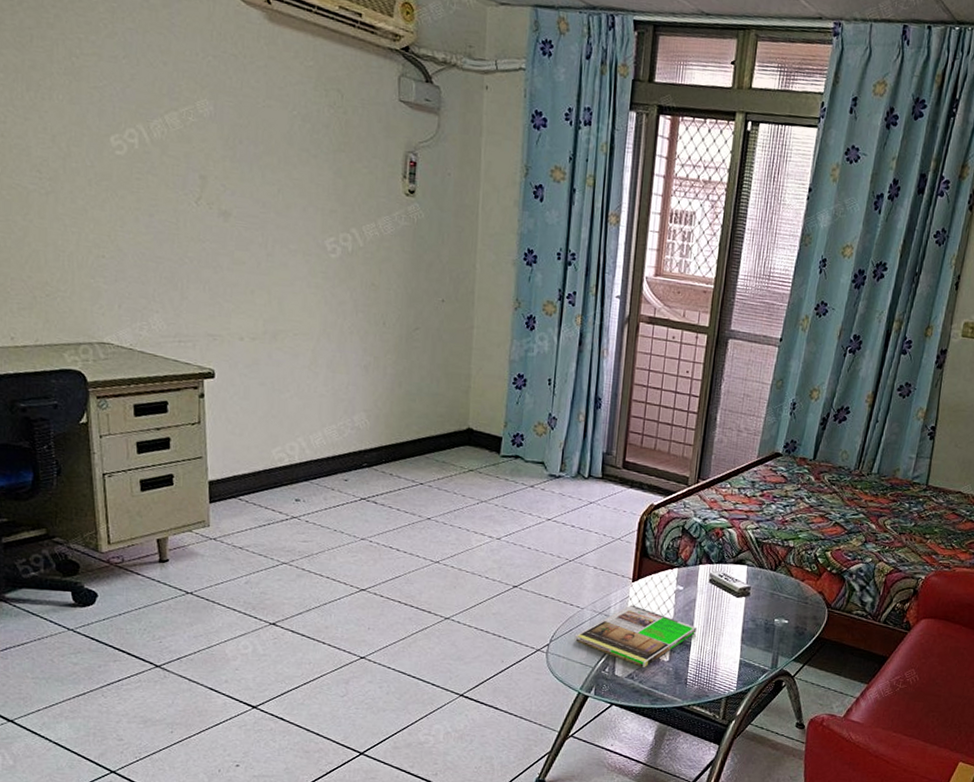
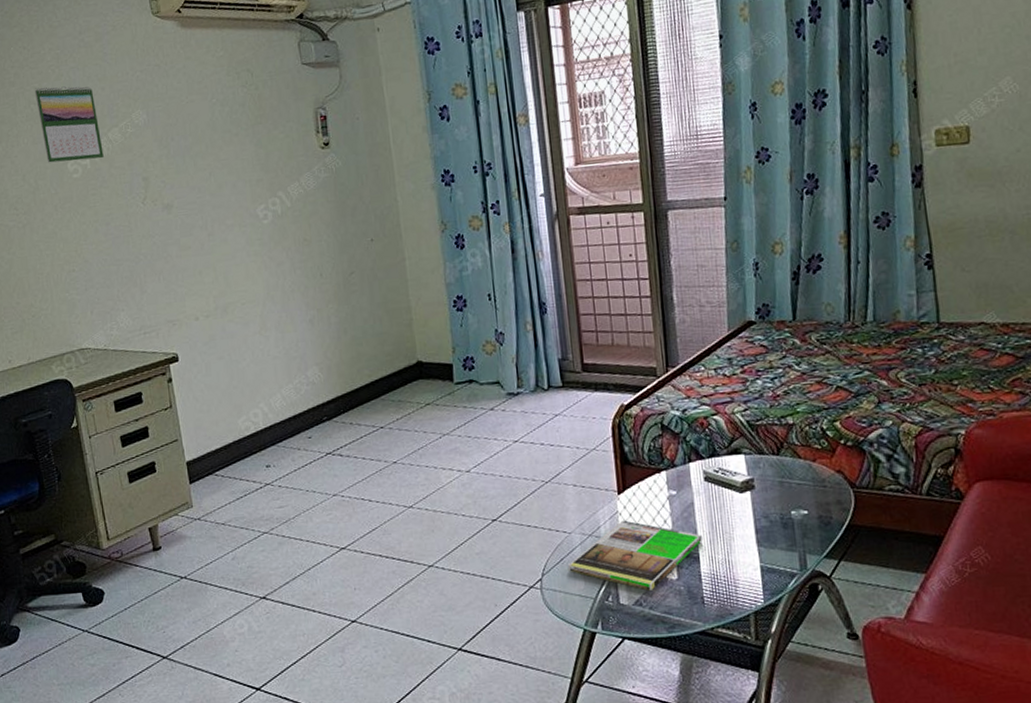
calendar: none [78,39,157,142] -> present [34,86,104,163]

